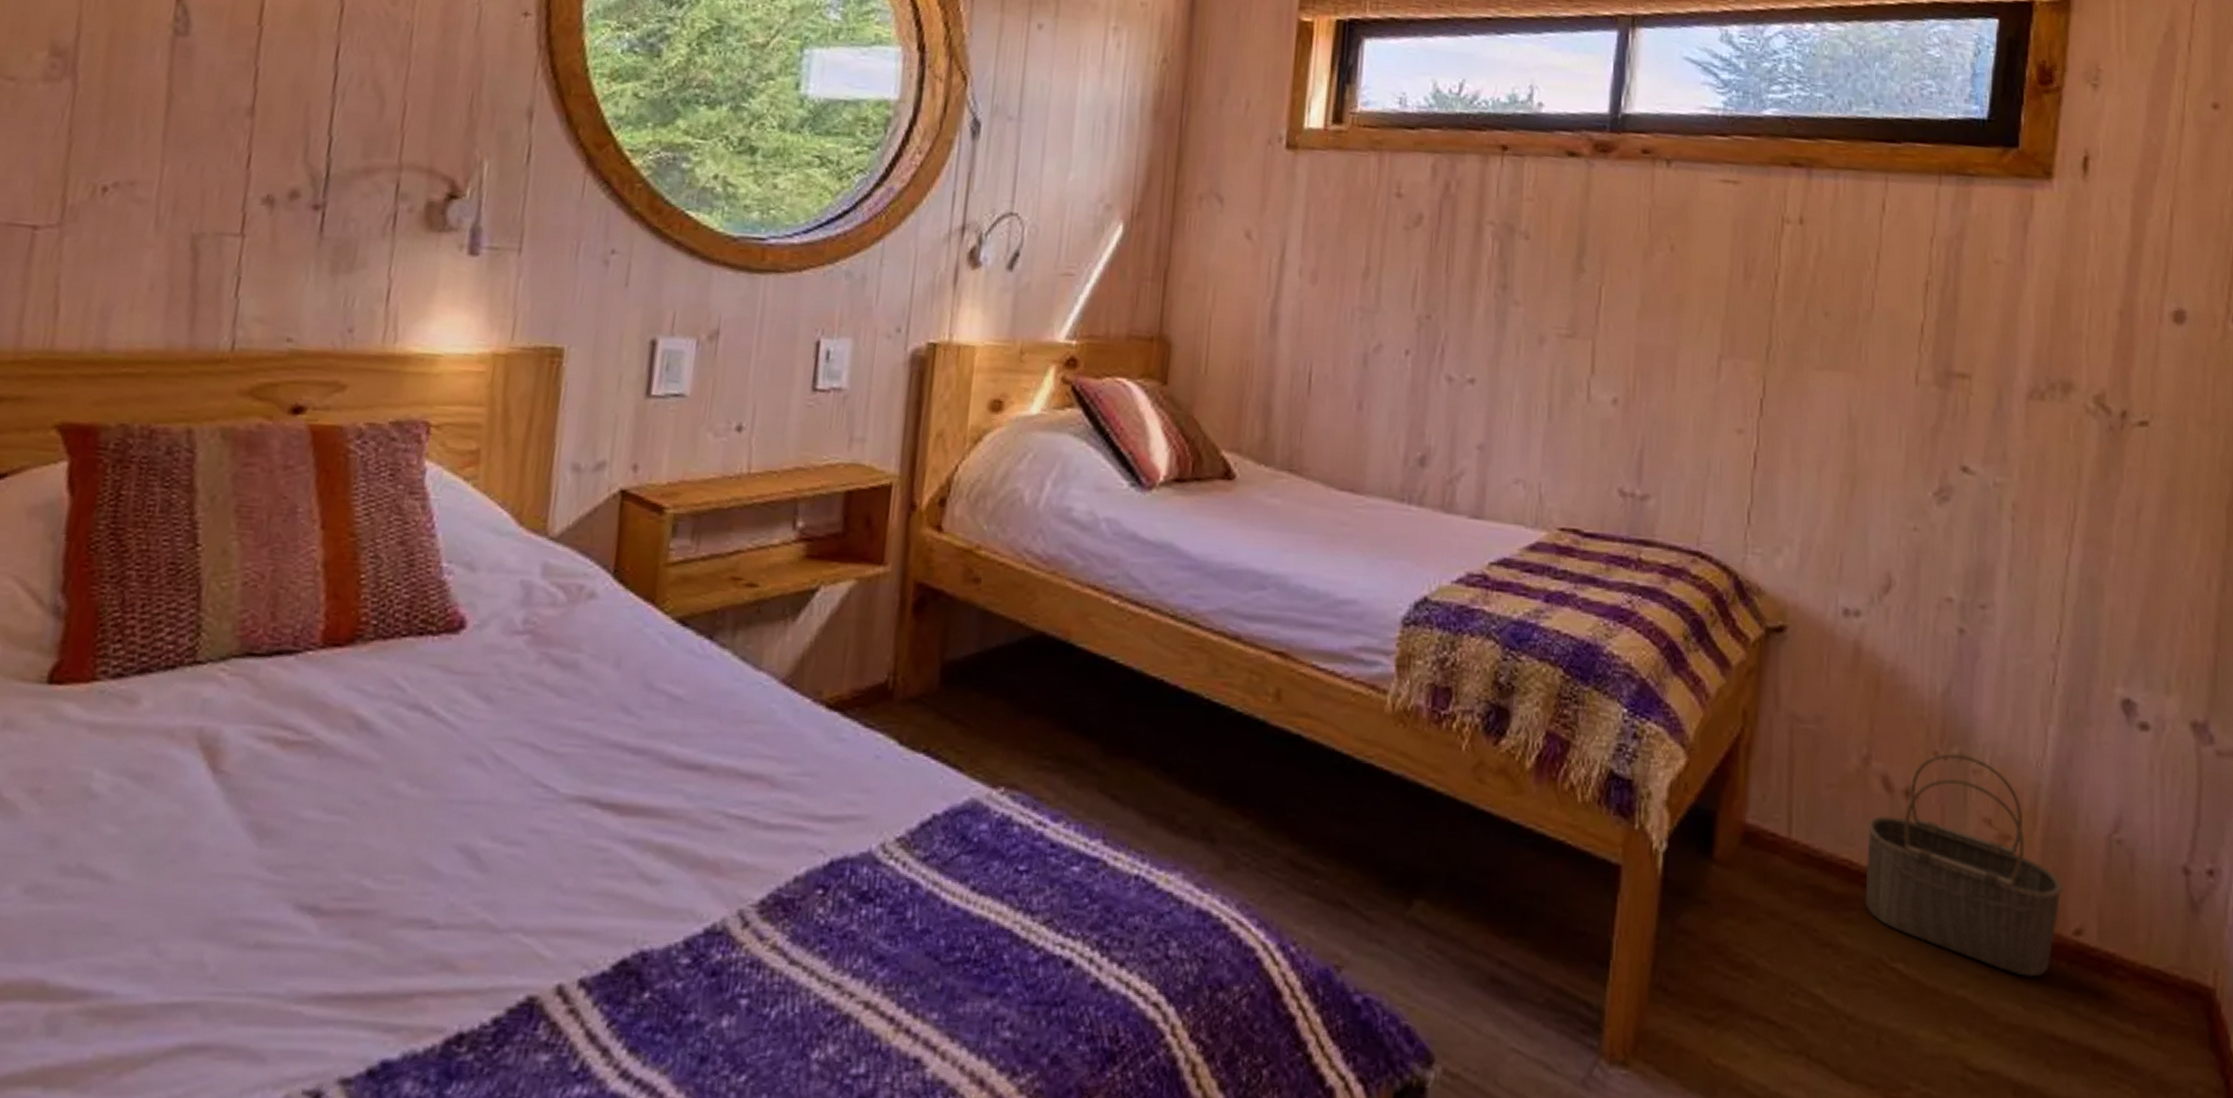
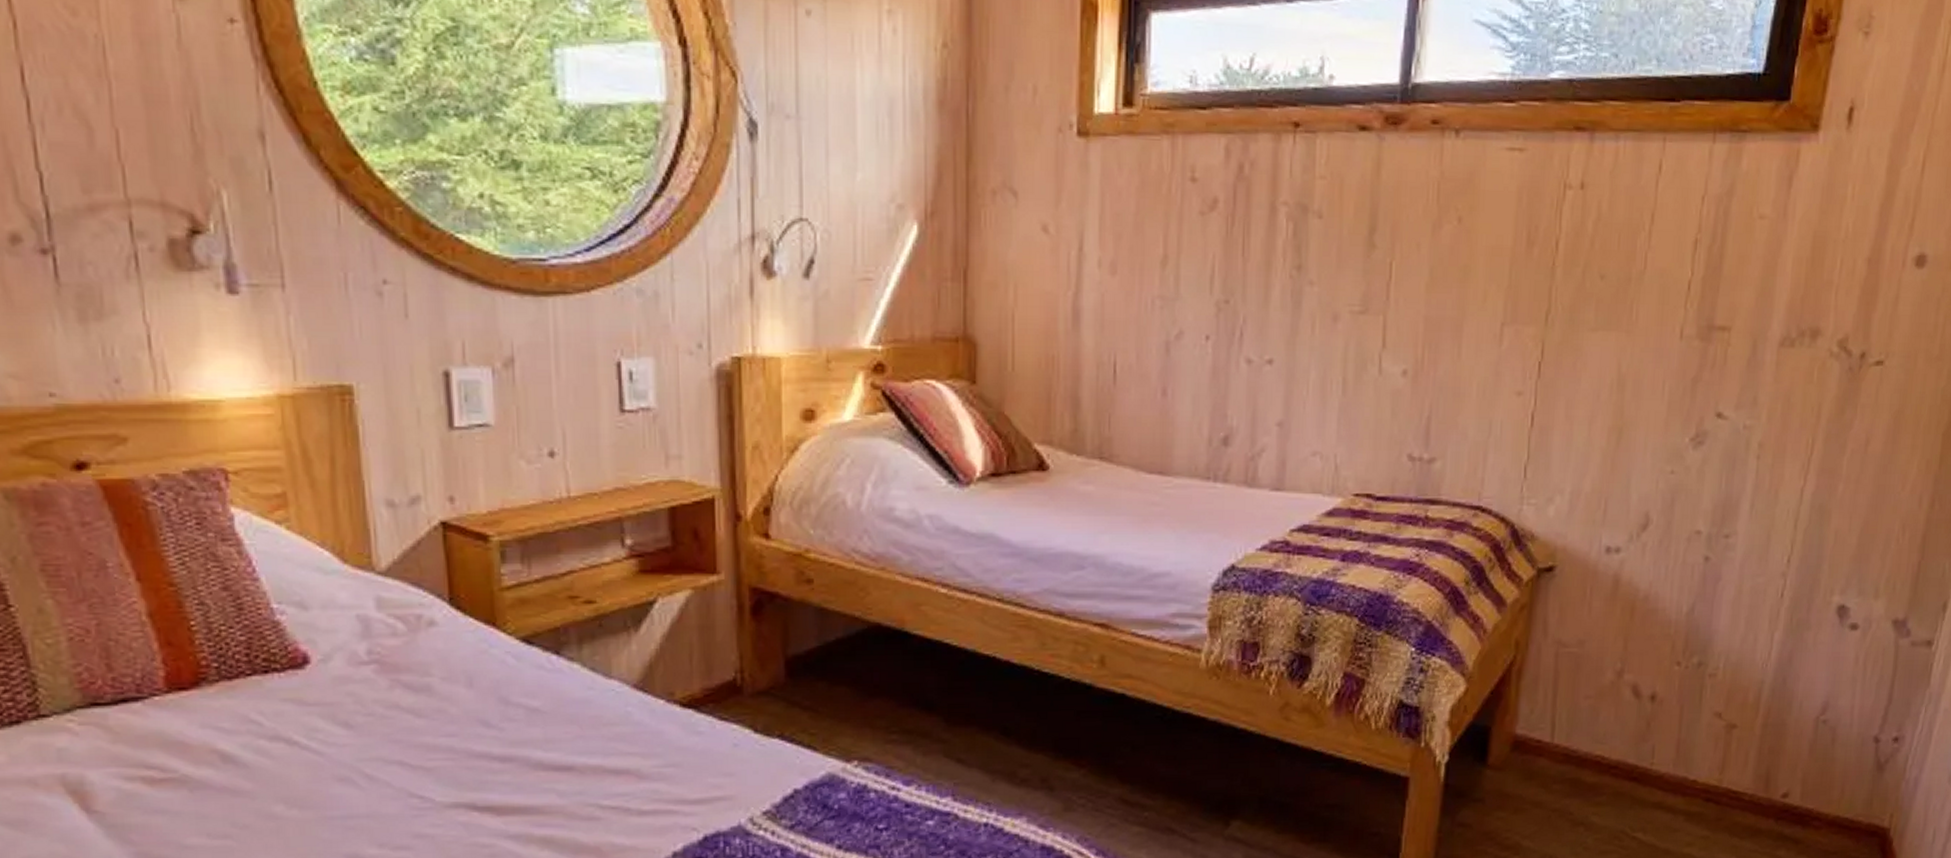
wicker basket: present [1865,753,2064,977] -> none [1613,662,1777,833]

